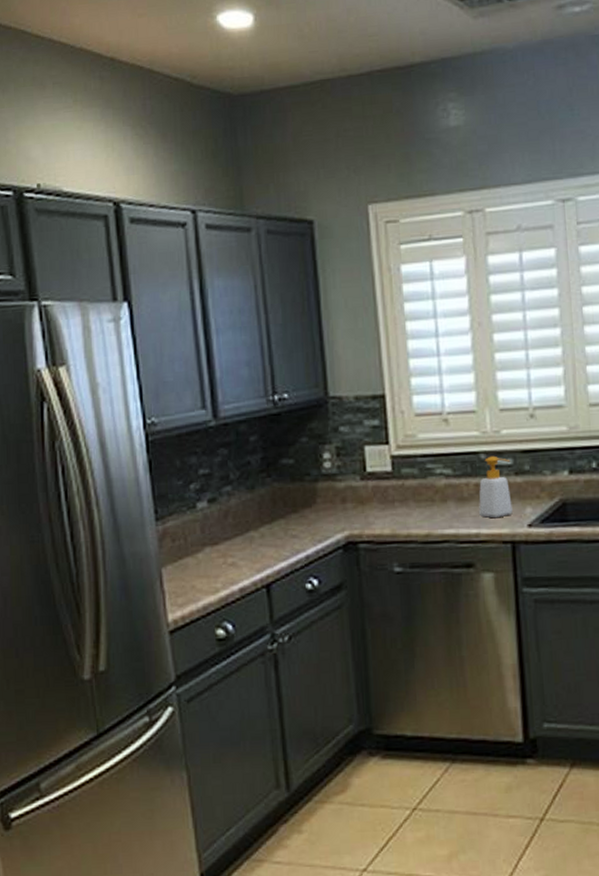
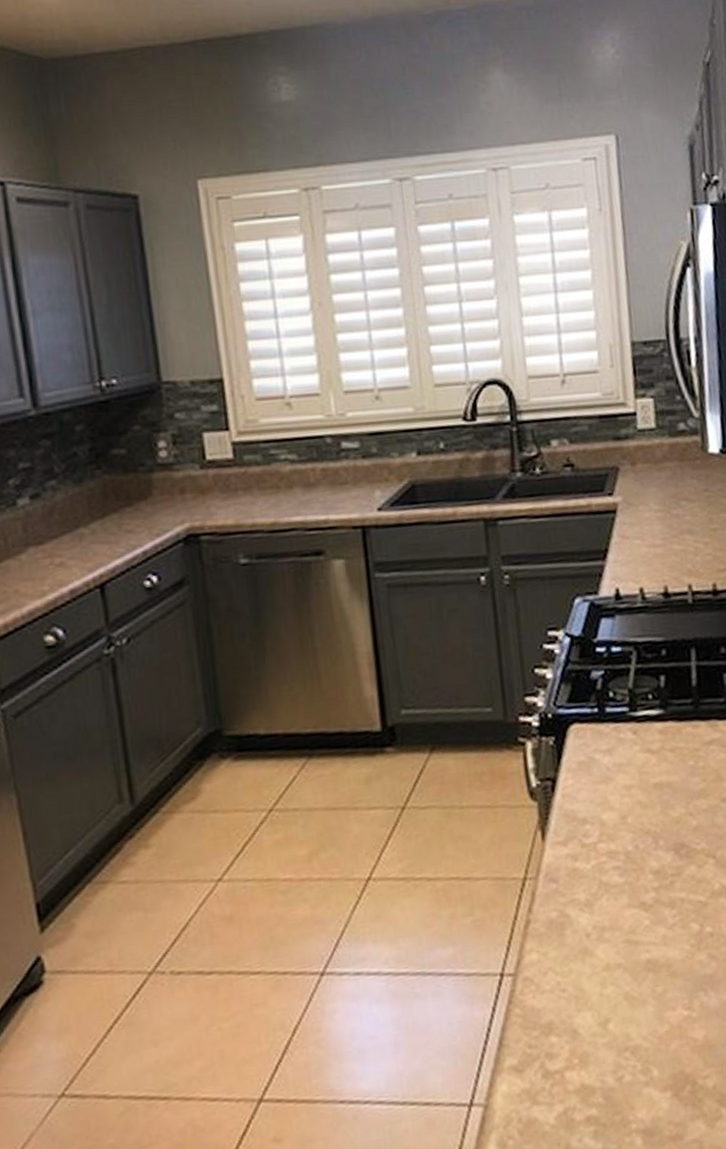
soap bottle: present [479,455,513,518] -> none [326,439,361,504]

